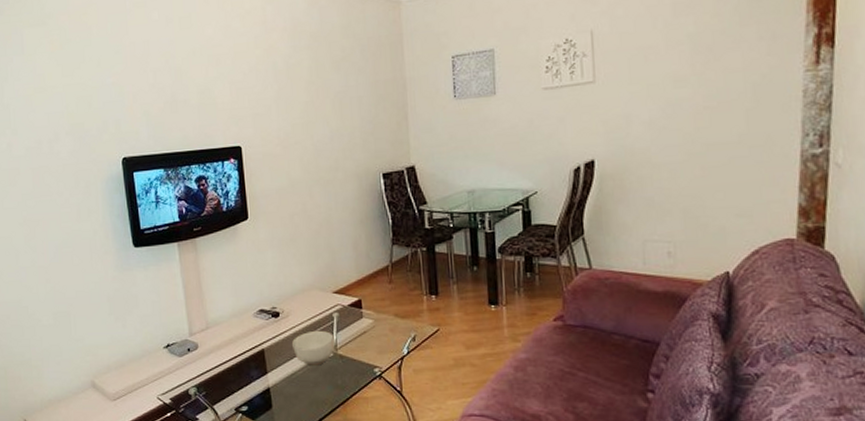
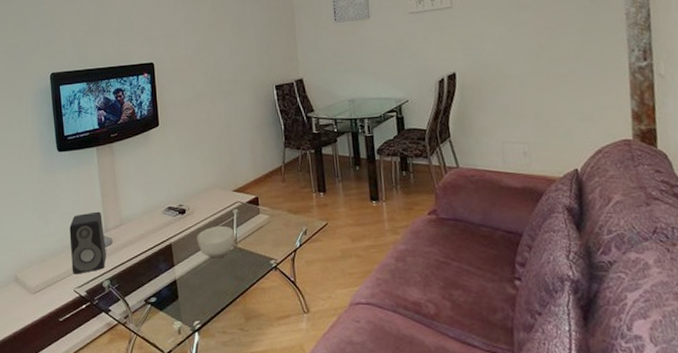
speaker: none [150,313,192,381] -> present [69,211,106,275]

